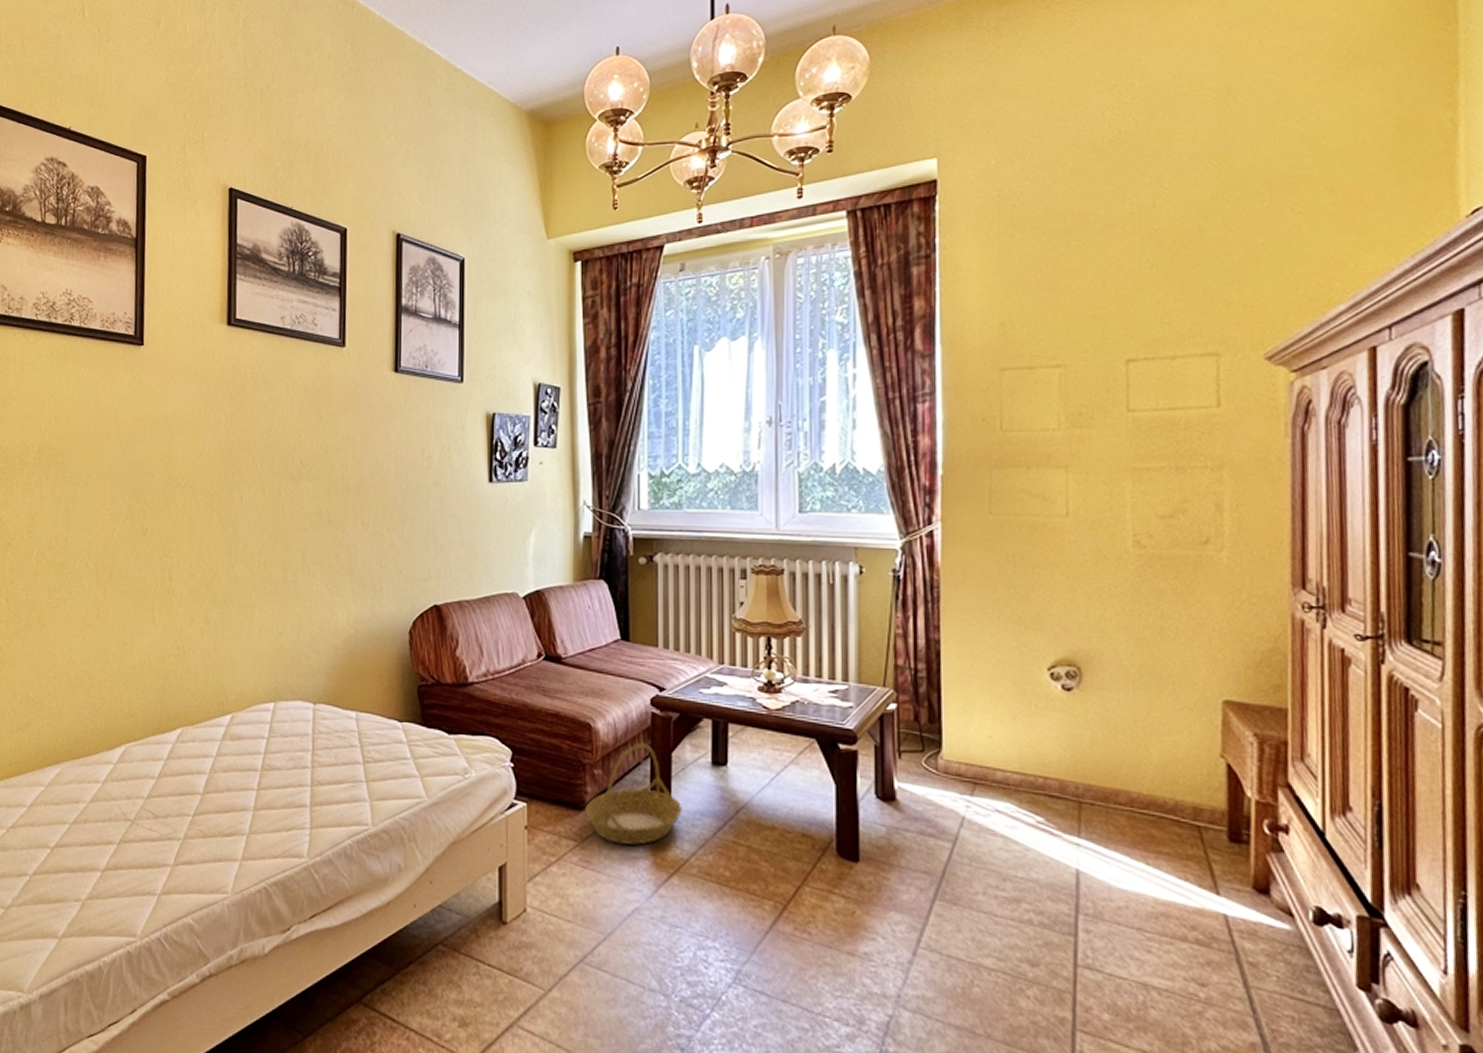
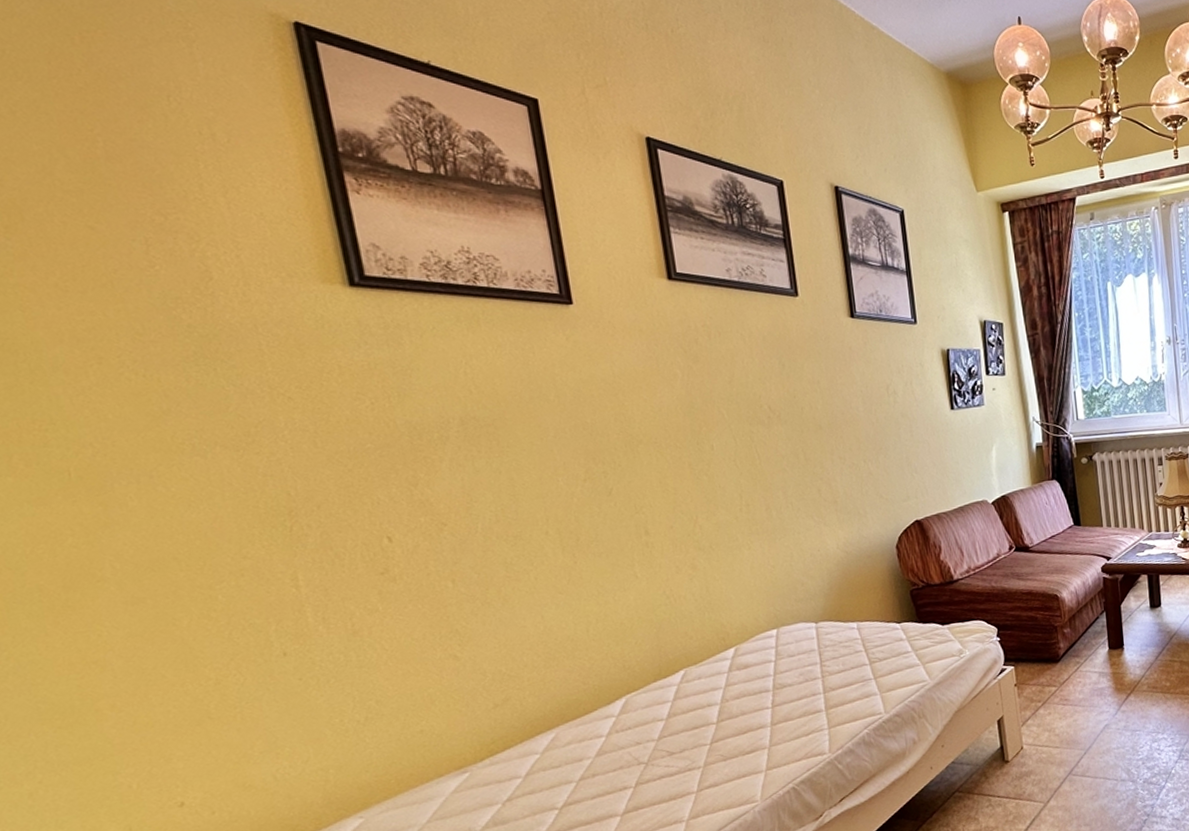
basket: present [585,742,682,845] -> none [1060,601,1132,681]

